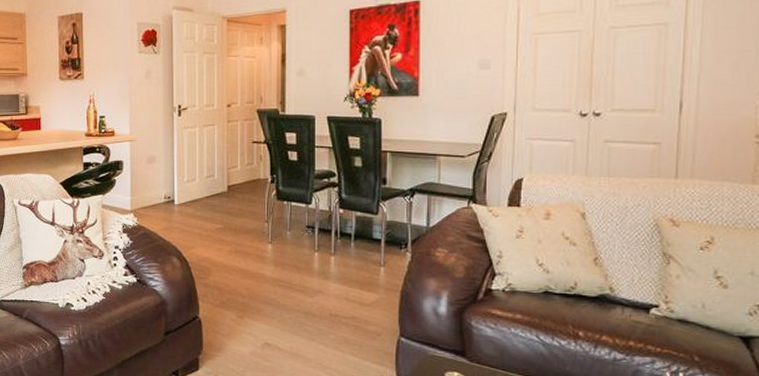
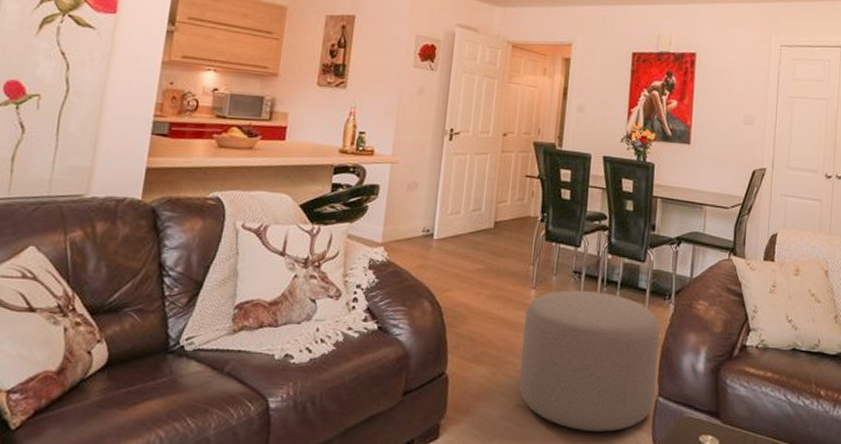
ottoman: none [264,243,398,367] -> present [519,290,660,432]

